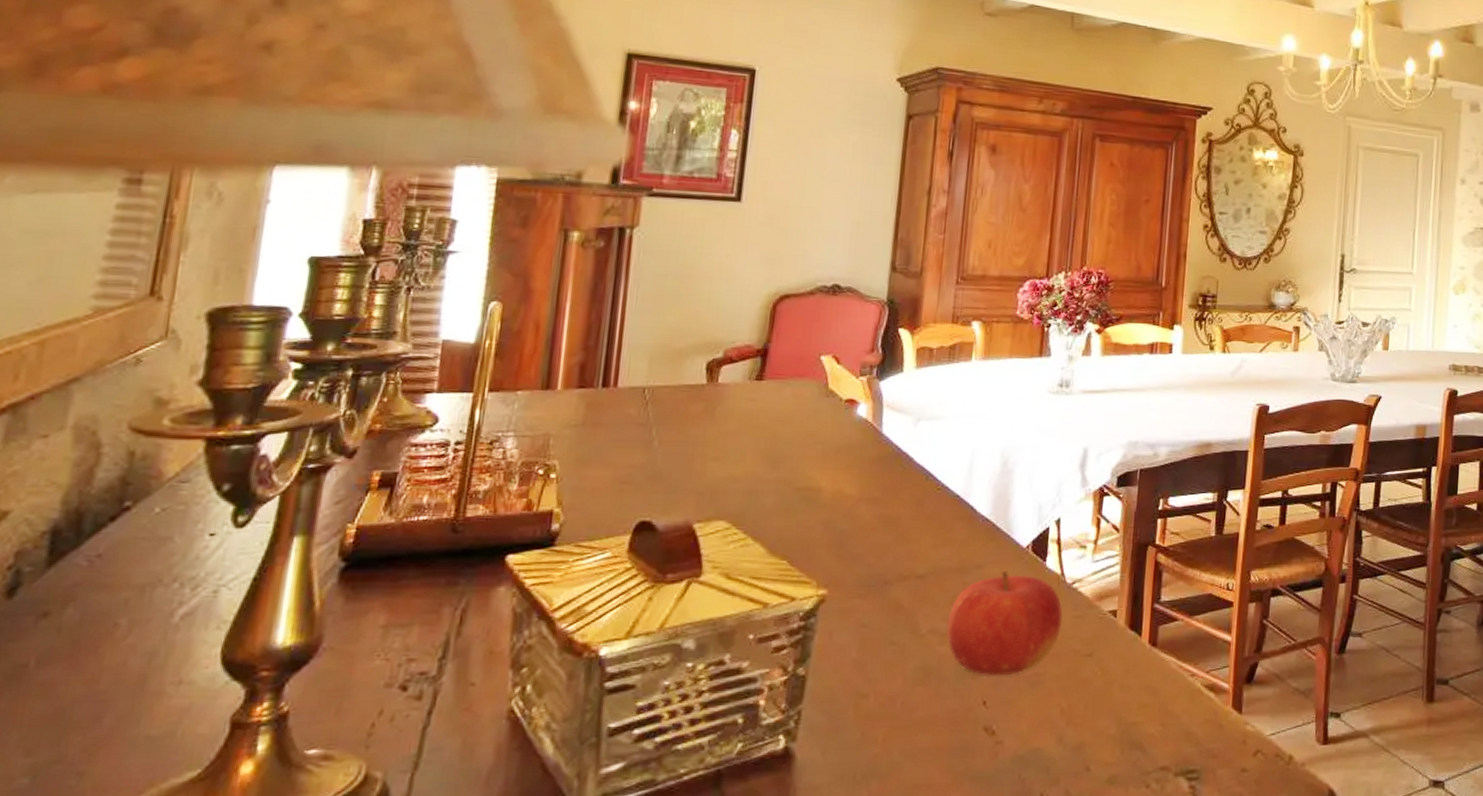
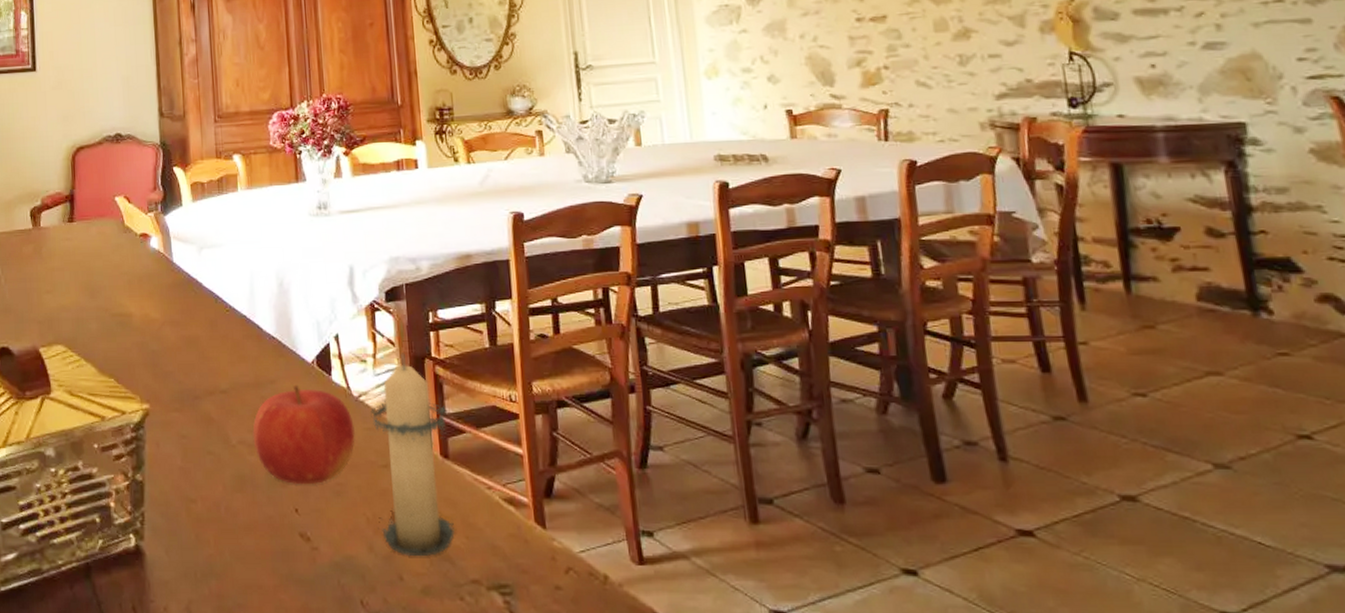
candle: none [1075,539,1163,747] -> present [370,353,456,557]

